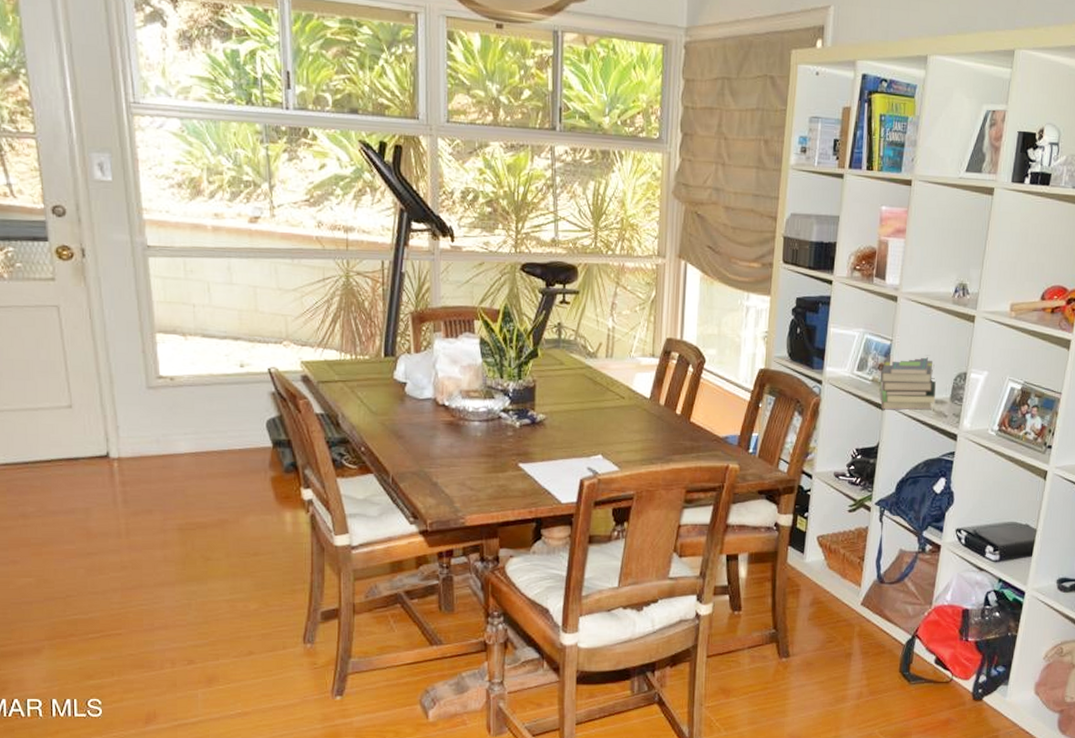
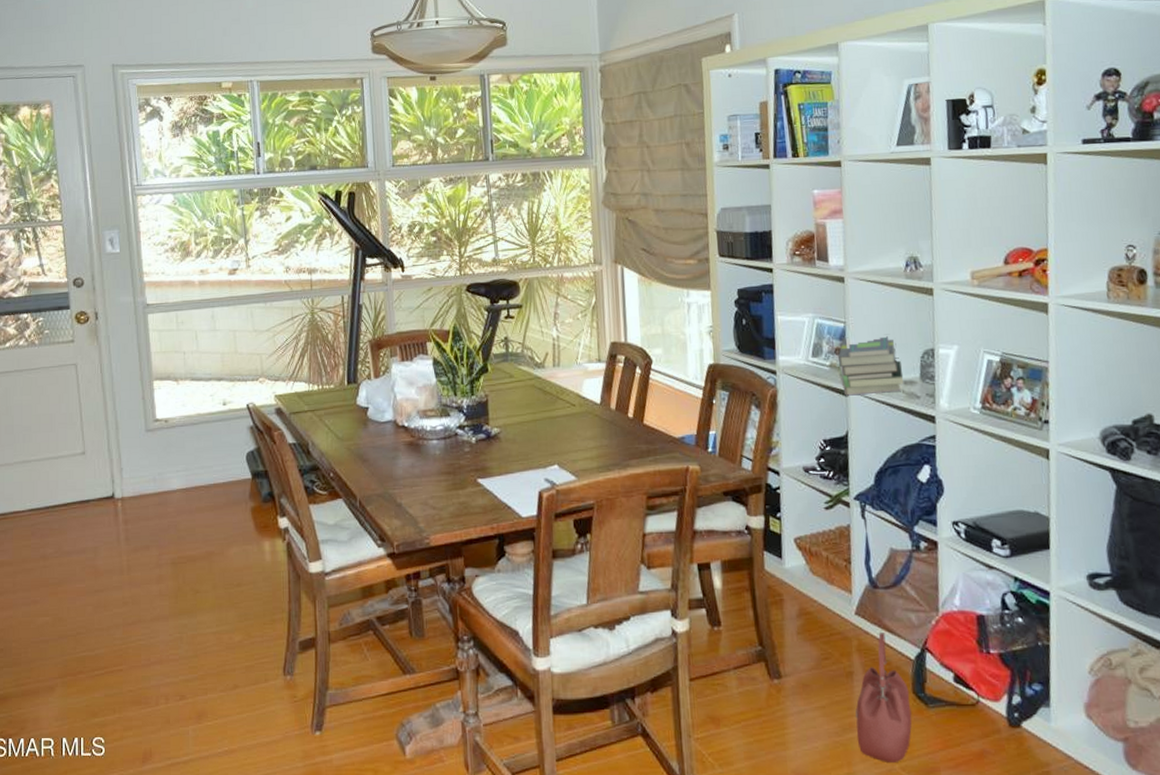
handbag: none [847,620,897,728] -> present [855,631,912,762]

